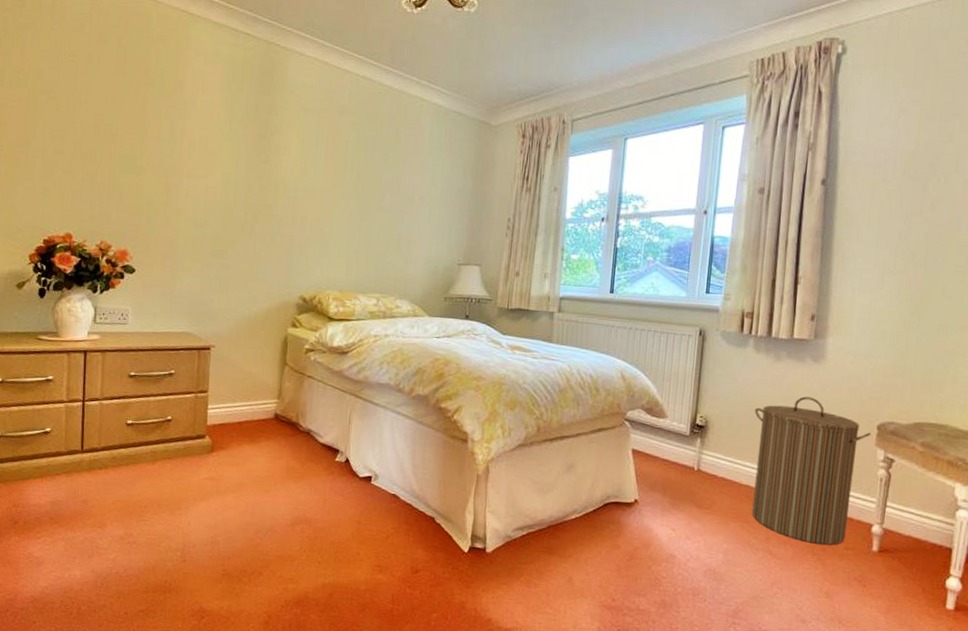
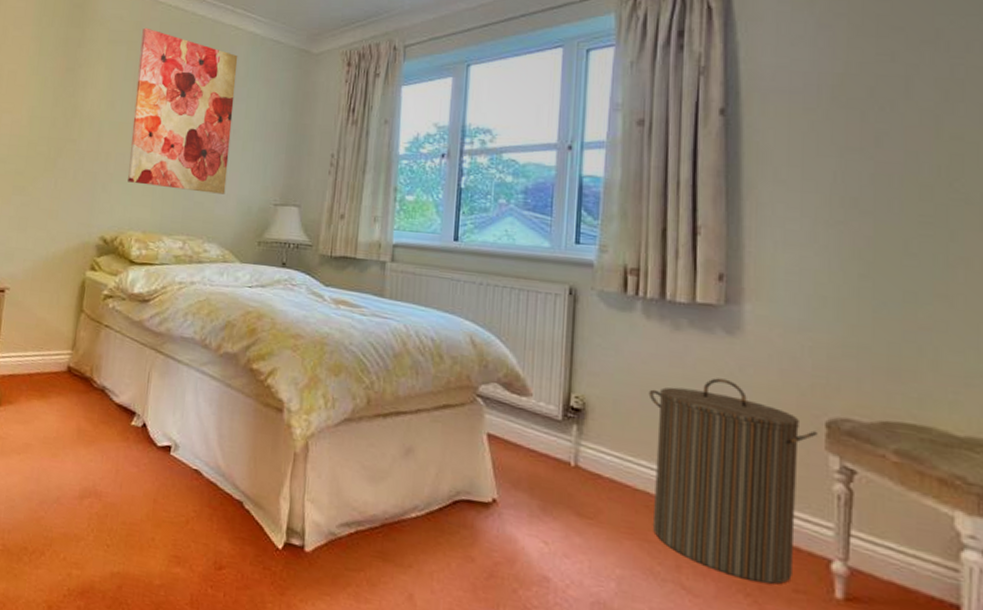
wall art: none [324,96,424,256] -> present [128,27,238,194]

